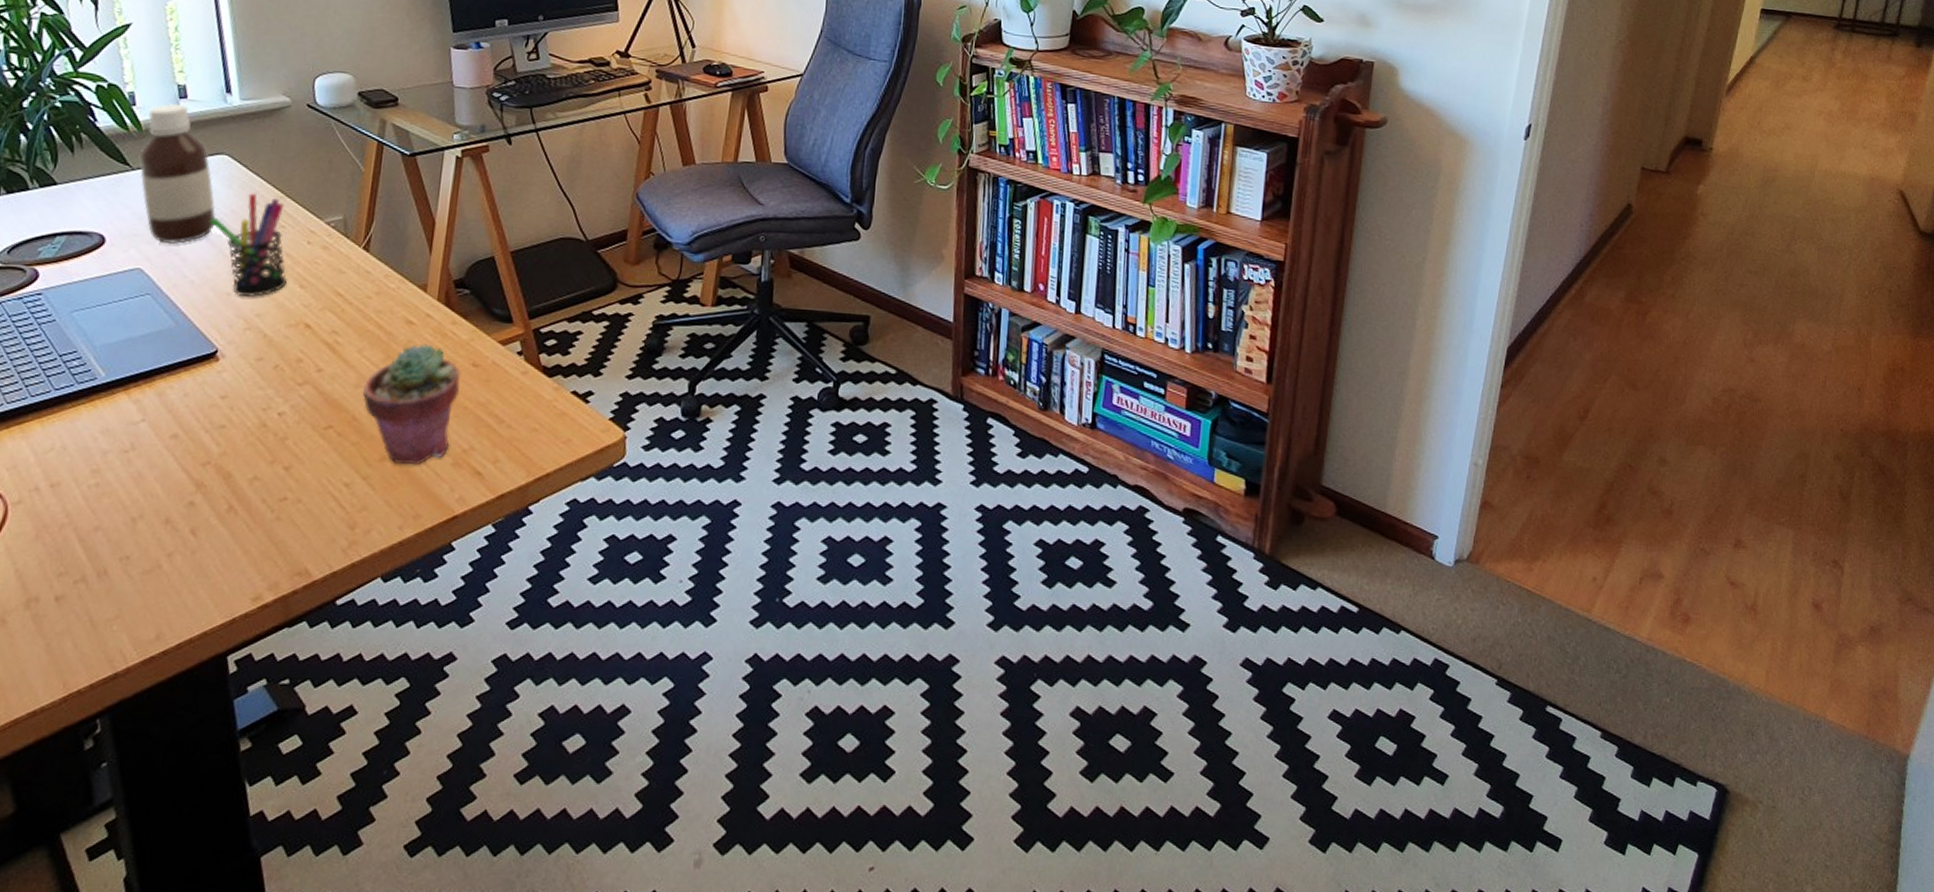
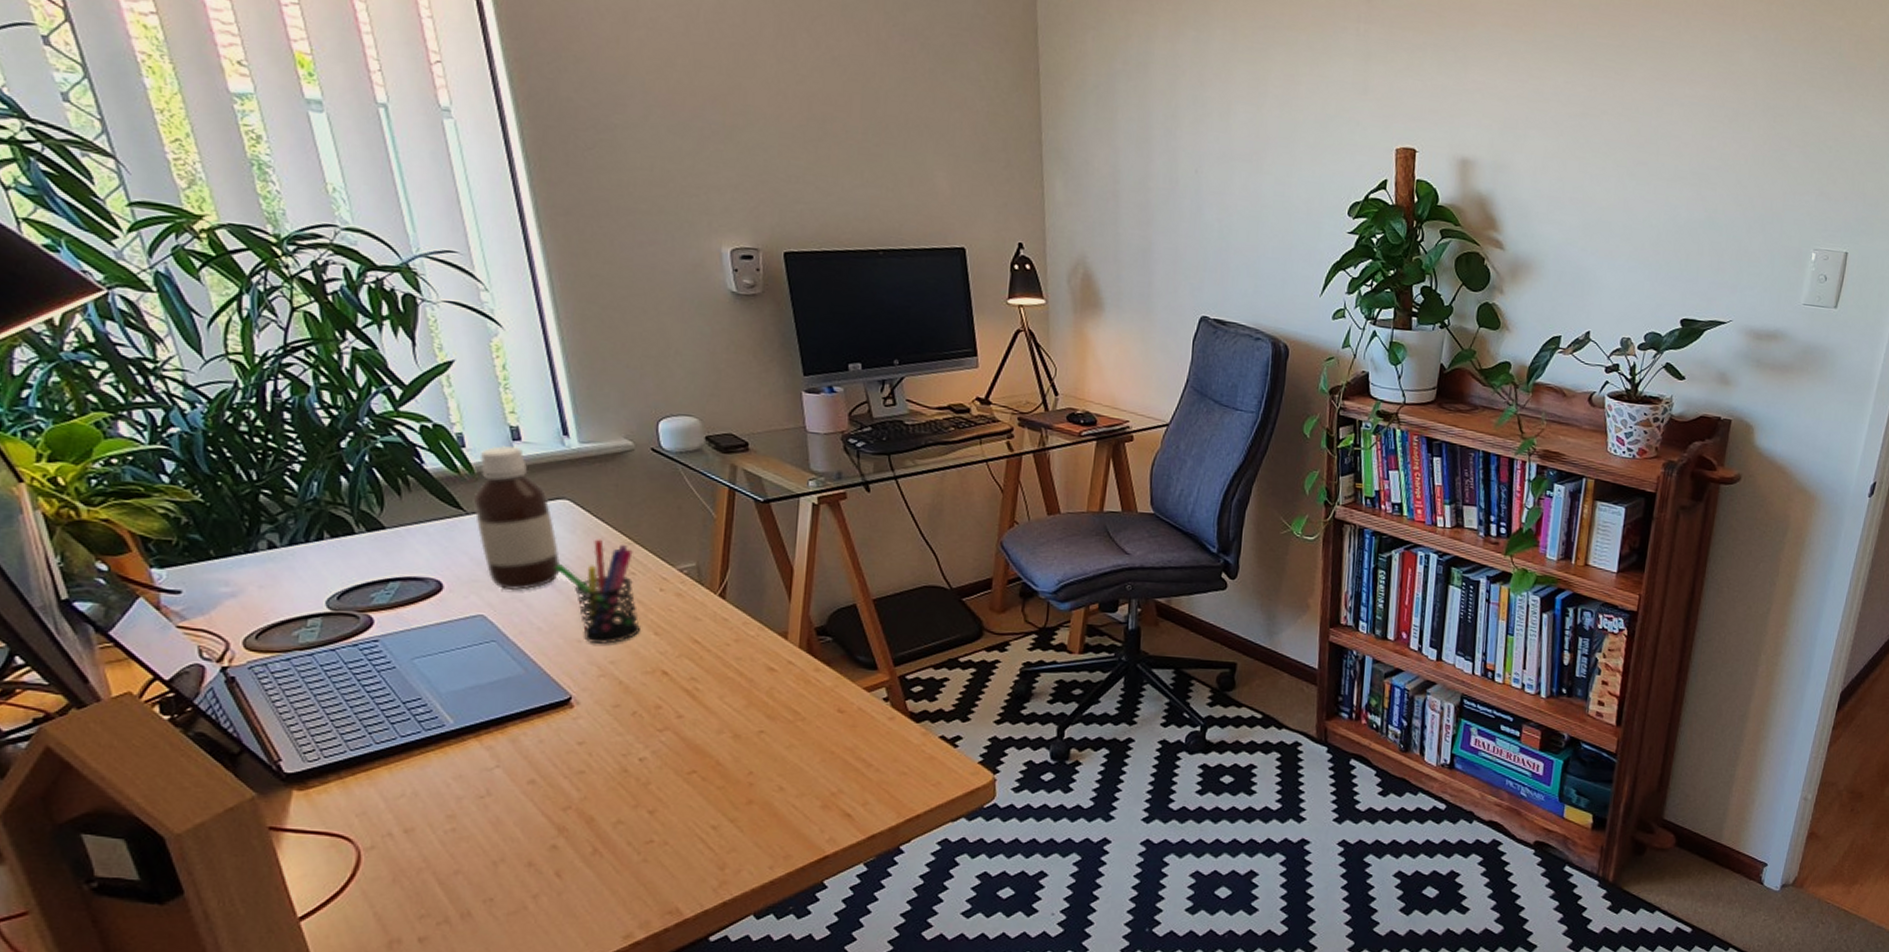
potted succulent: present [362,343,461,466] -> none [725,690,826,808]

